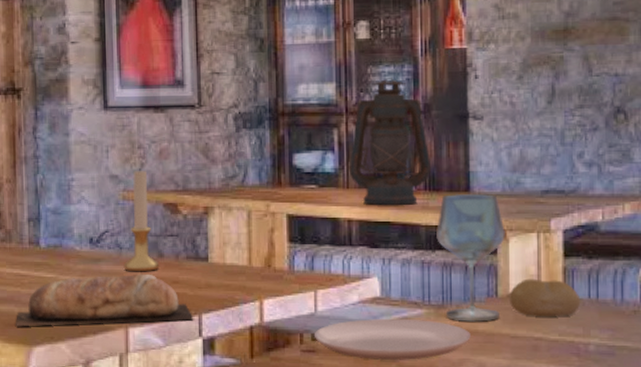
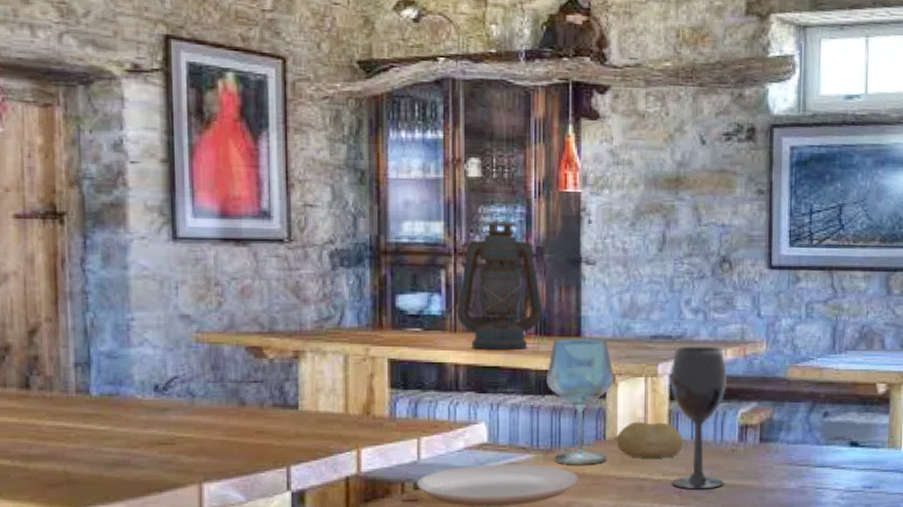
bread loaf: present [16,273,194,327] -> none [59,423,281,487]
candle holder: present [123,168,160,272] -> none [196,308,241,422]
wine glass: none [564,200,627,352] -> present [670,346,728,490]

